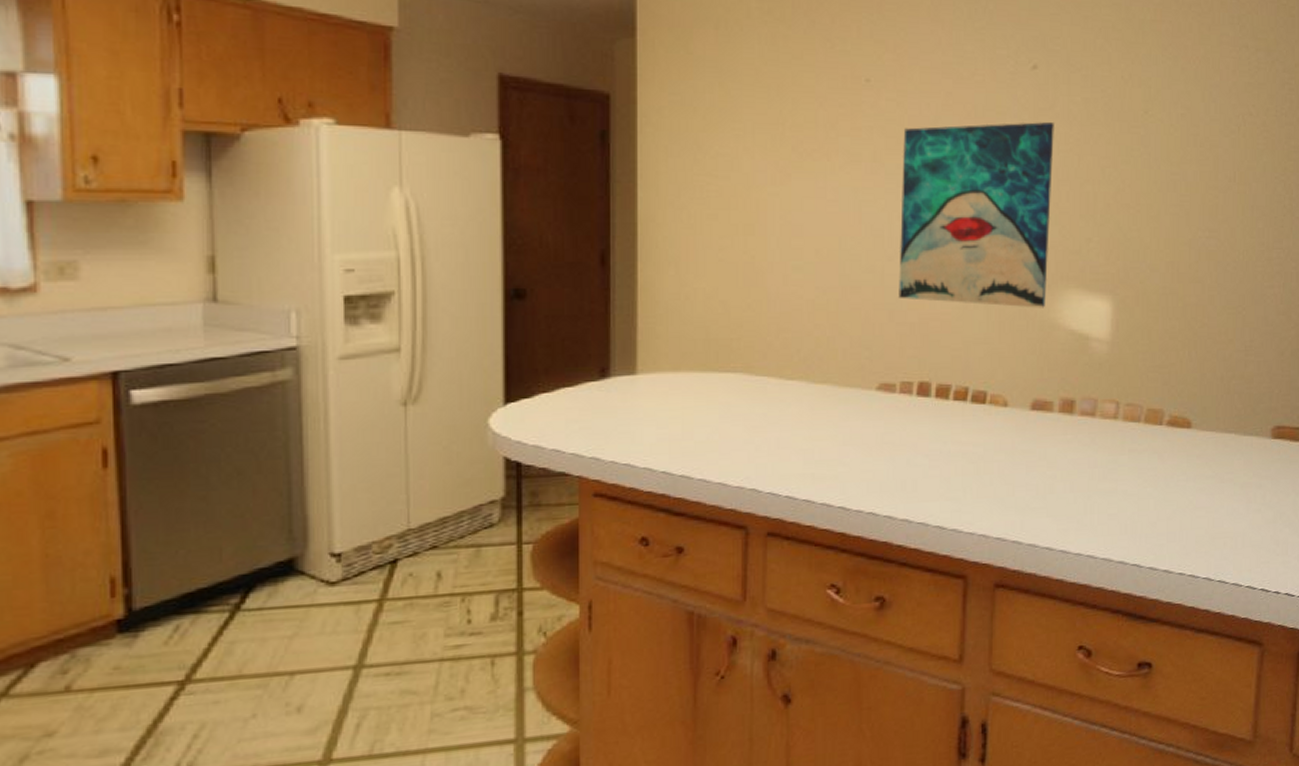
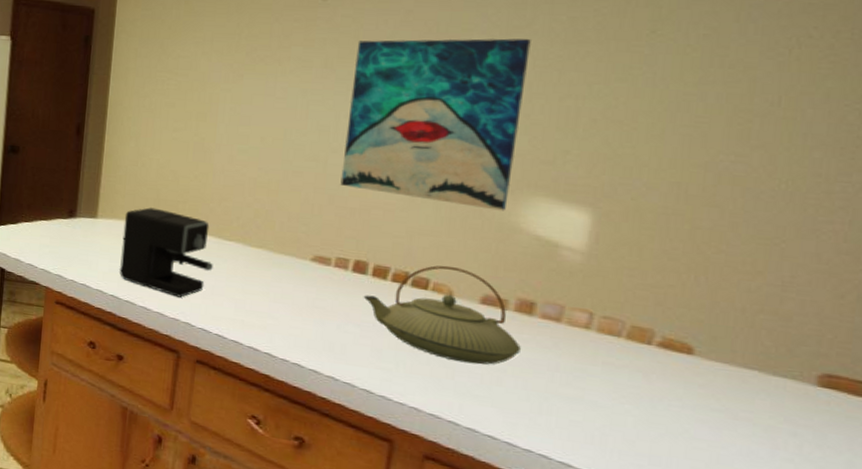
coffee maker: none [670,351,776,459] -> present [120,207,213,298]
teapot: none [929,374,1066,476] -> present [363,265,521,365]

